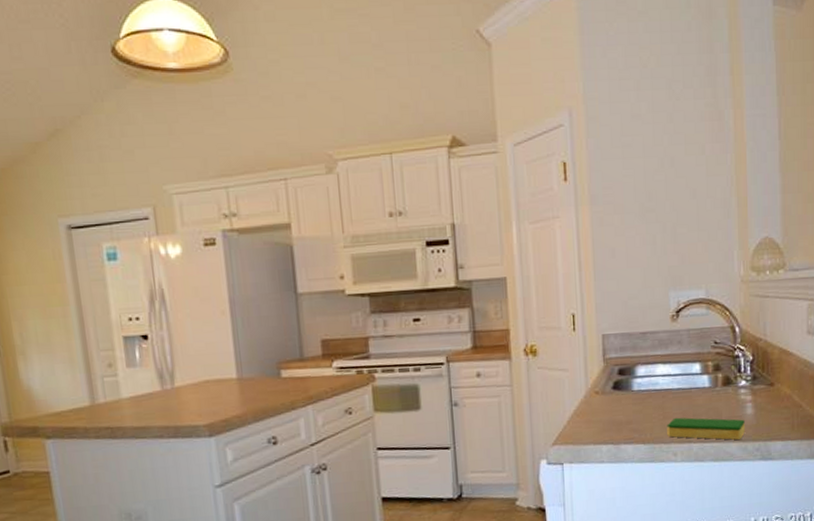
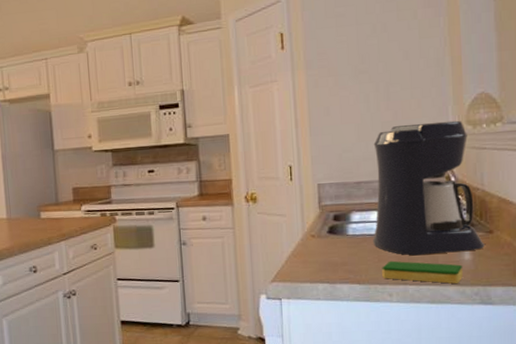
coffee maker: none [658,266,766,411] -> present [373,120,485,256]

